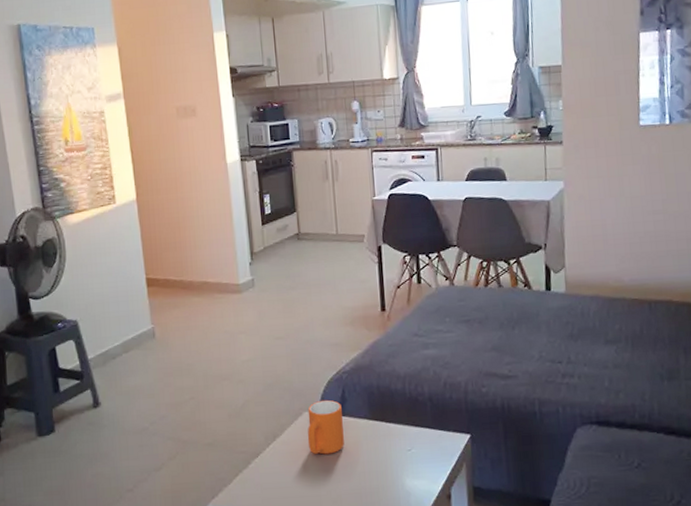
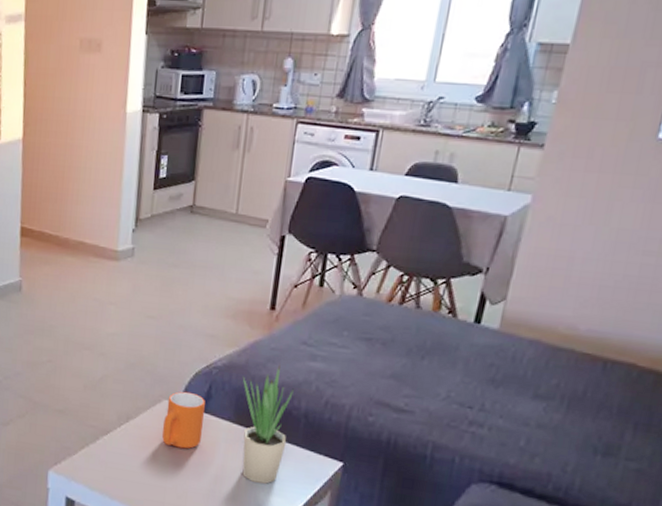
potted plant: none [369,358,420,471] -> present [242,364,294,484]

